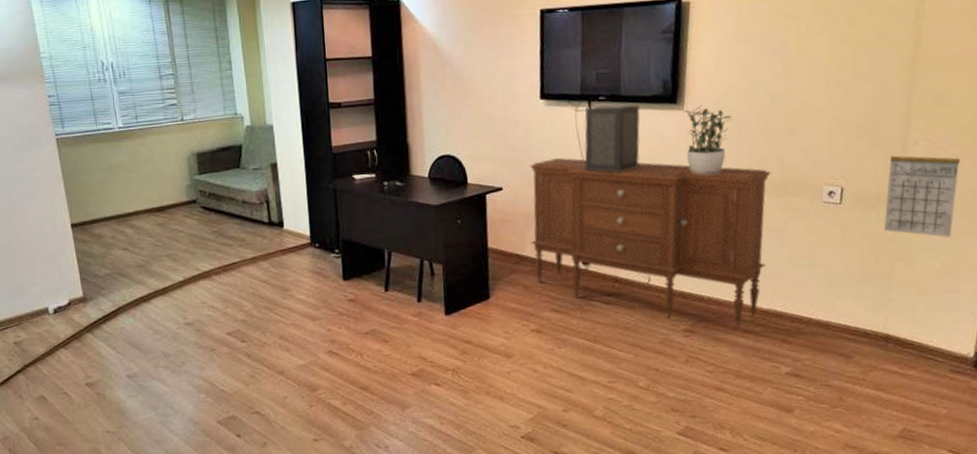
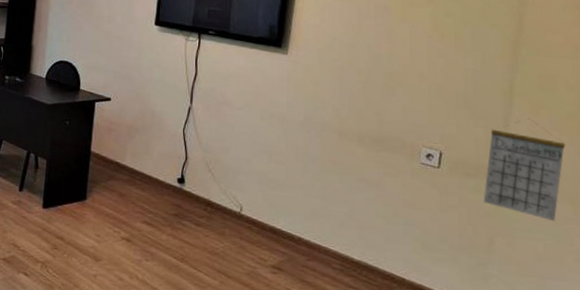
sideboard: present [529,157,772,329] -> none [131,79,370,276]
speaker: present [584,104,640,173] -> none [189,38,246,103]
potted plant: present [684,105,732,175] -> none [287,52,333,118]

